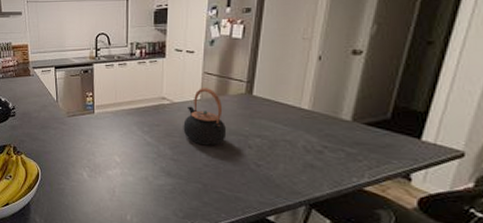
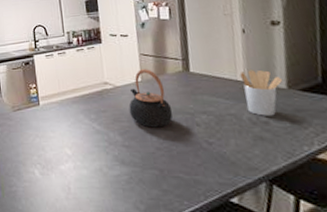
utensil holder: none [304,99,350,146] -> present [239,70,284,116]

